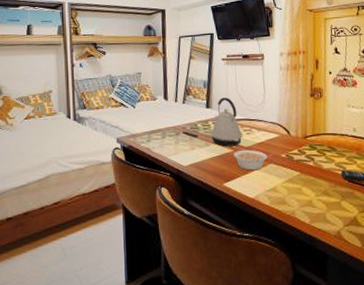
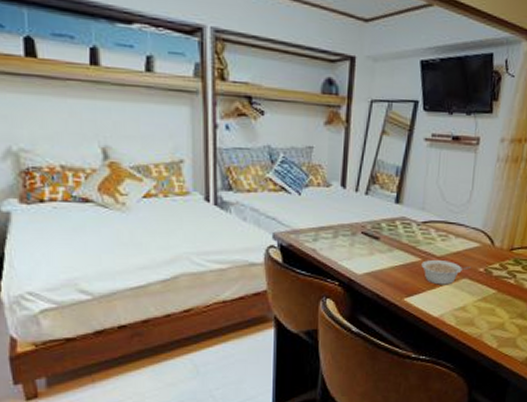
kettle: present [211,97,243,147] -> none [397,191,436,254]

